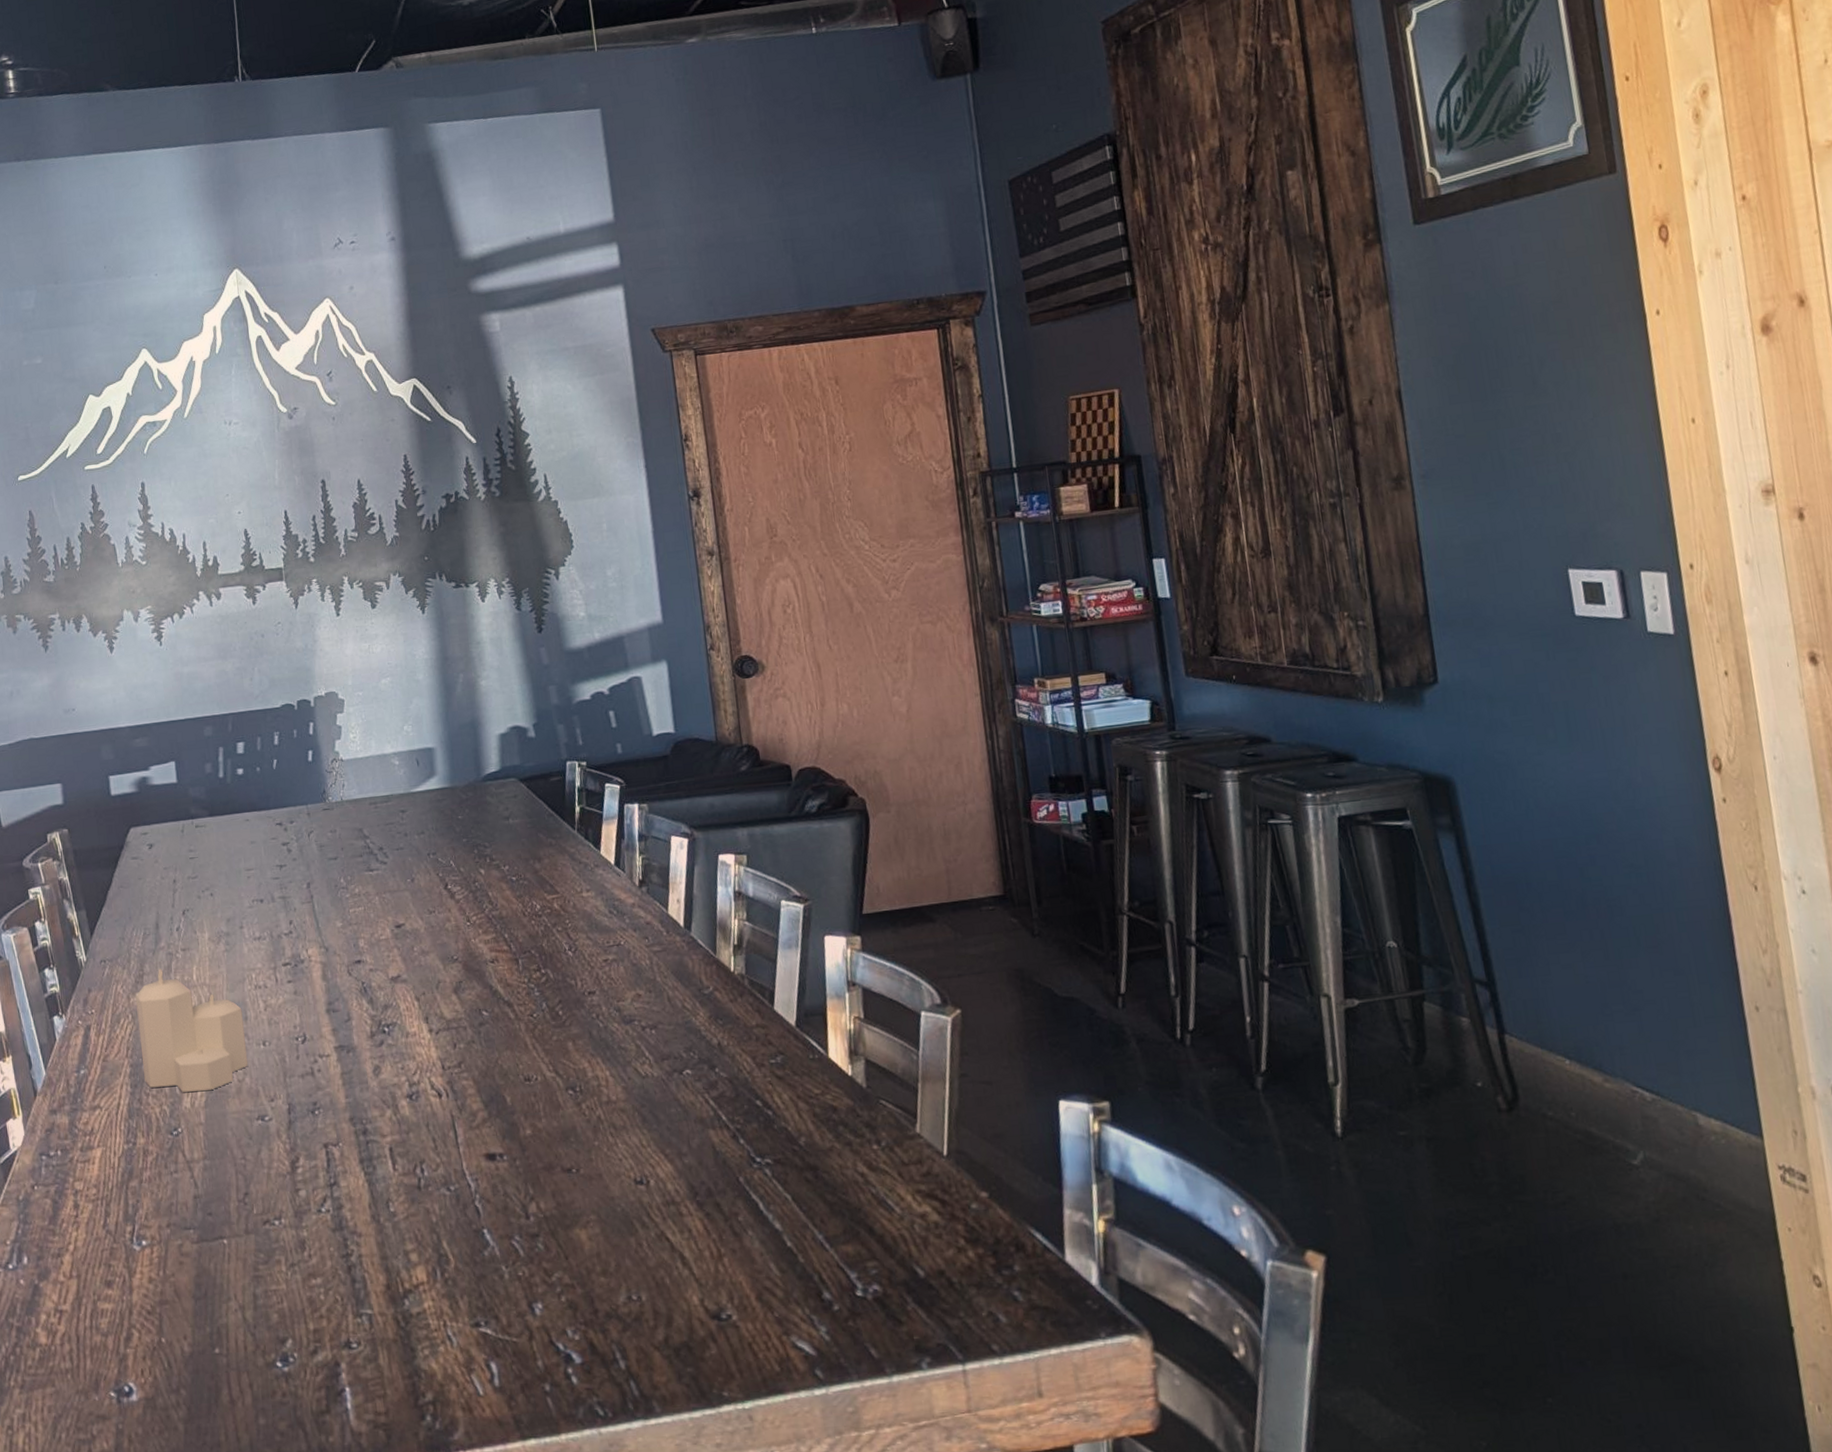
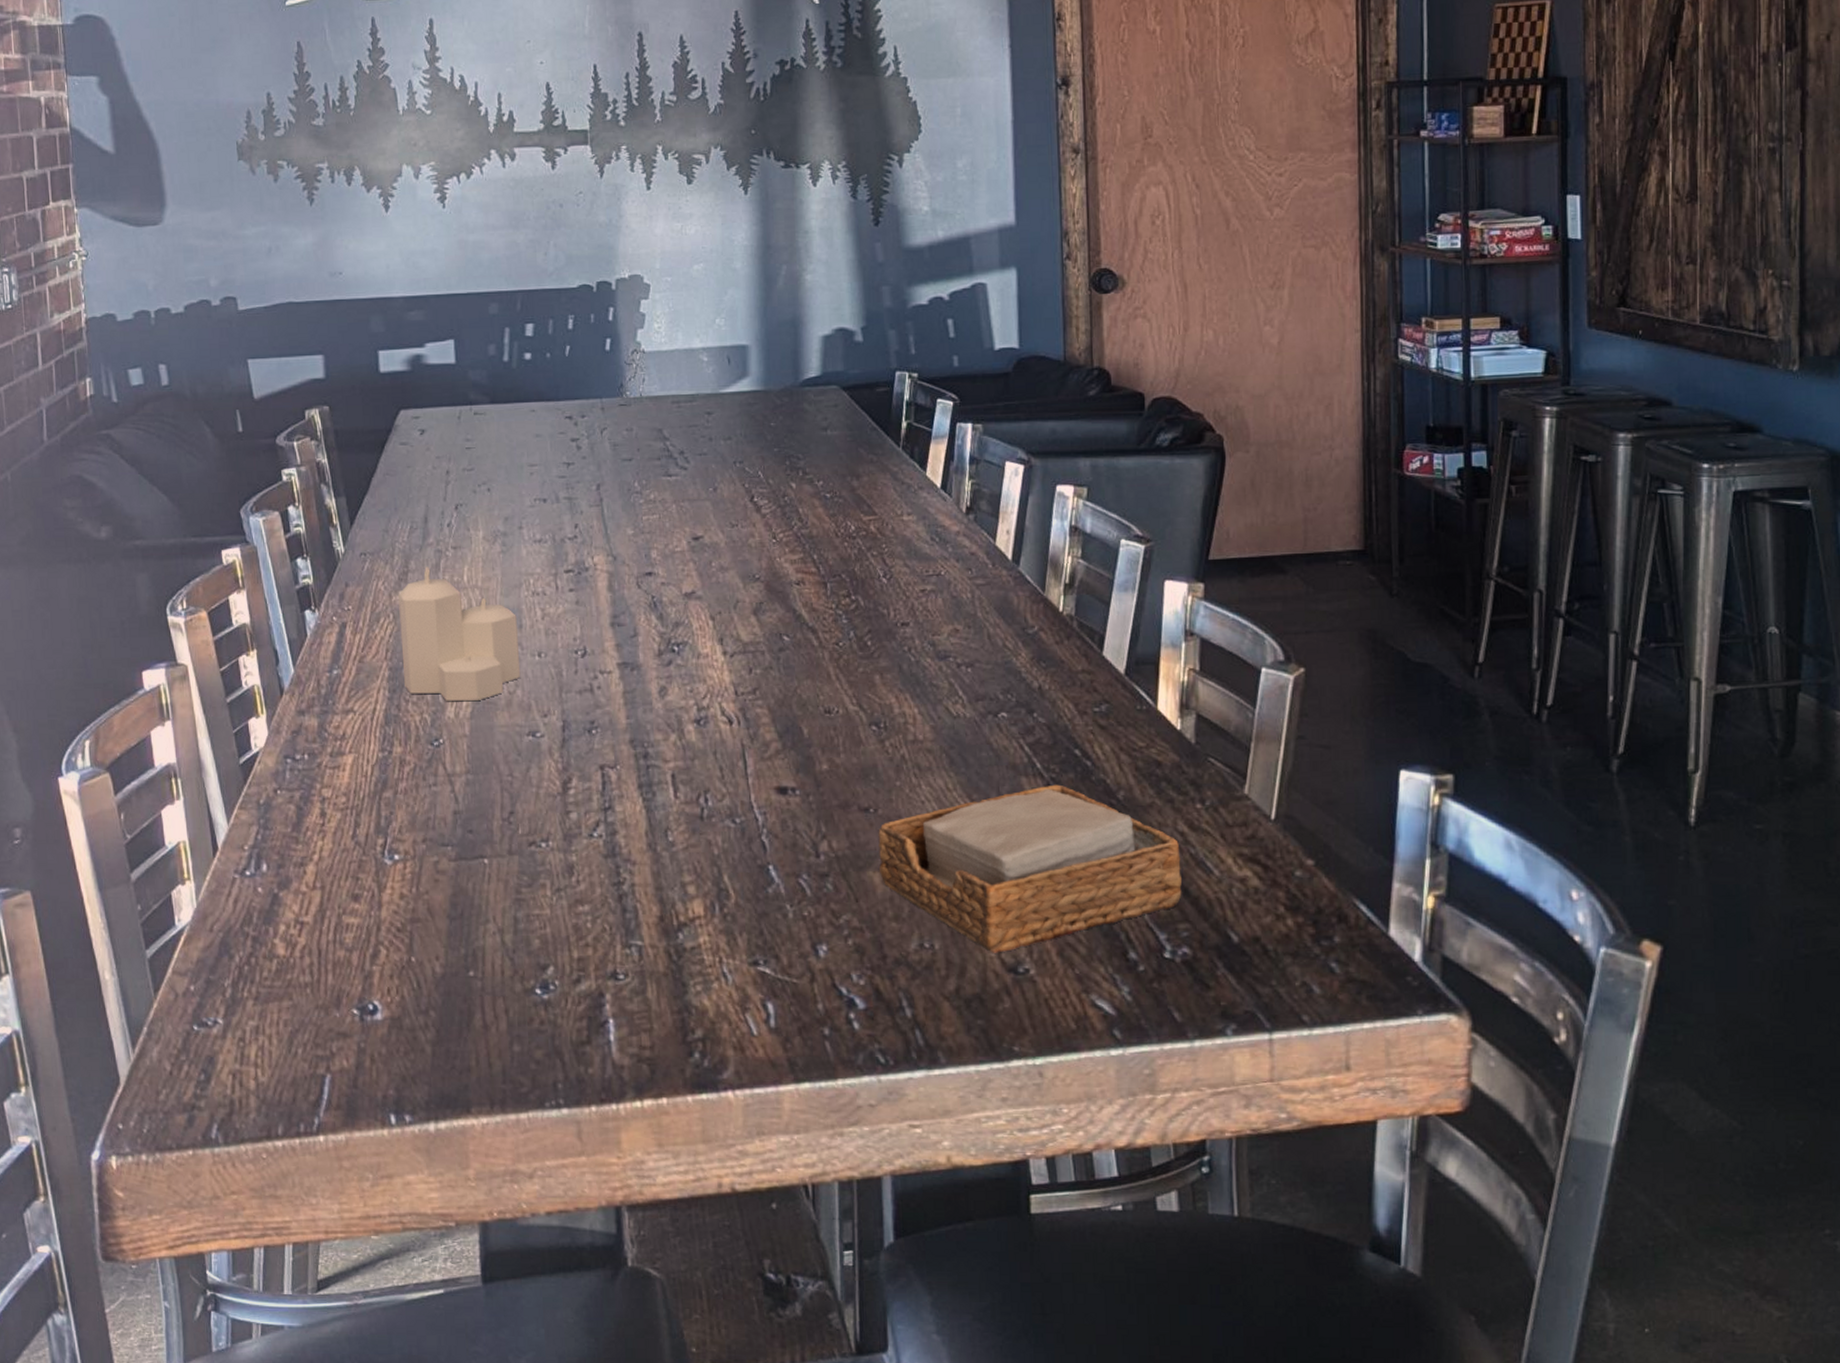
napkin holder: none [581,1134,868,1302] -> present [878,784,1183,953]

